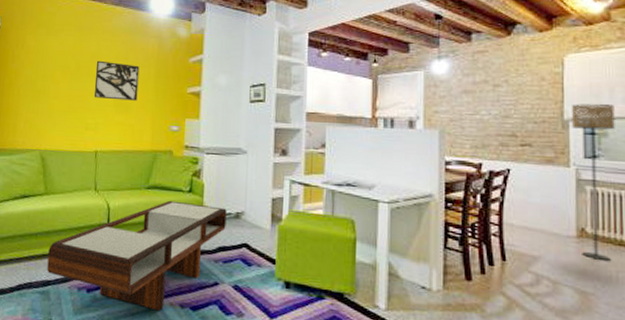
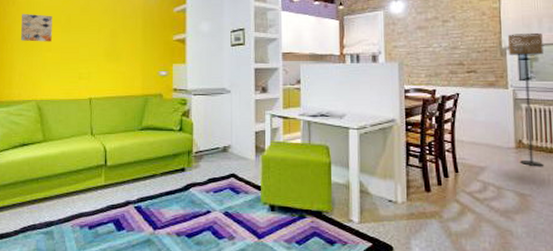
wall art: none [28,57,62,89] -> present [21,13,52,42]
coffee table: present [47,200,227,311] -> none [49,139,215,241]
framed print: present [93,60,140,101] -> none [85,13,127,50]

